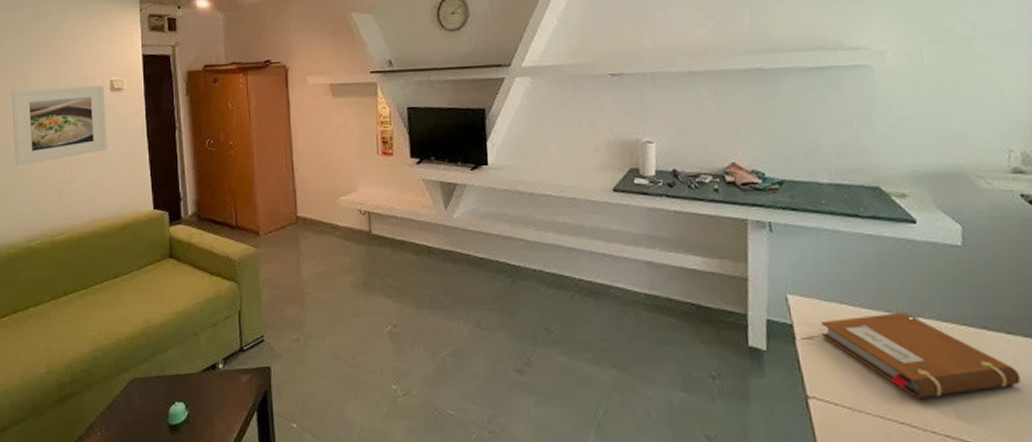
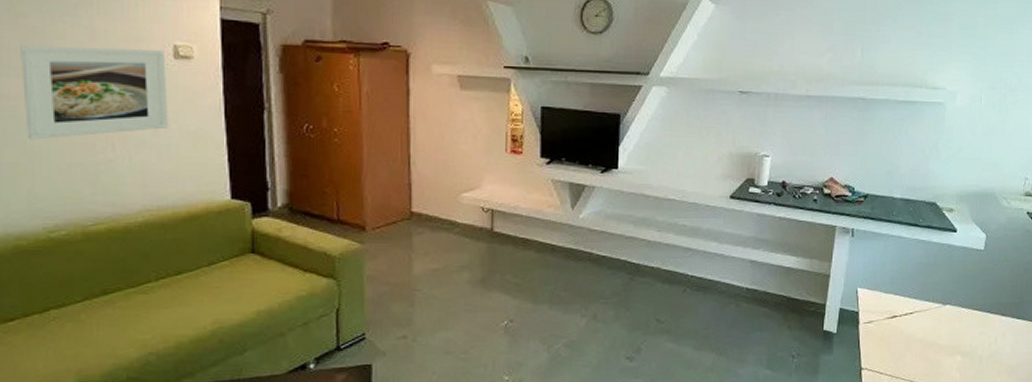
notebook: present [820,312,1021,399] -> none [878,301,1005,366]

